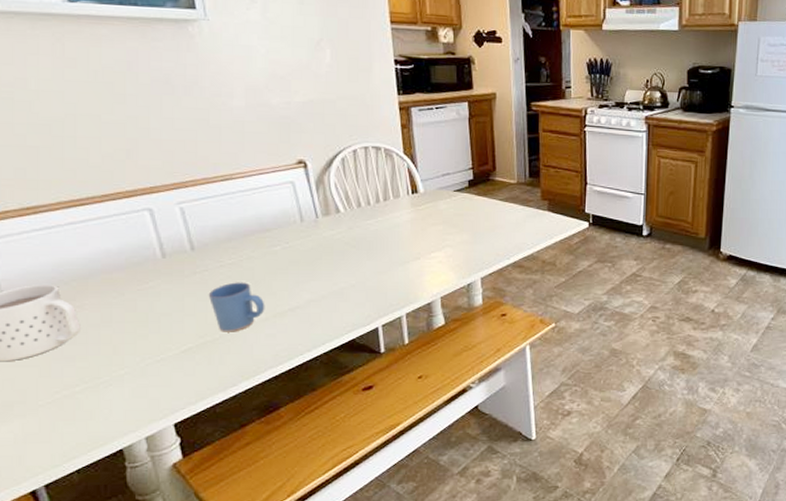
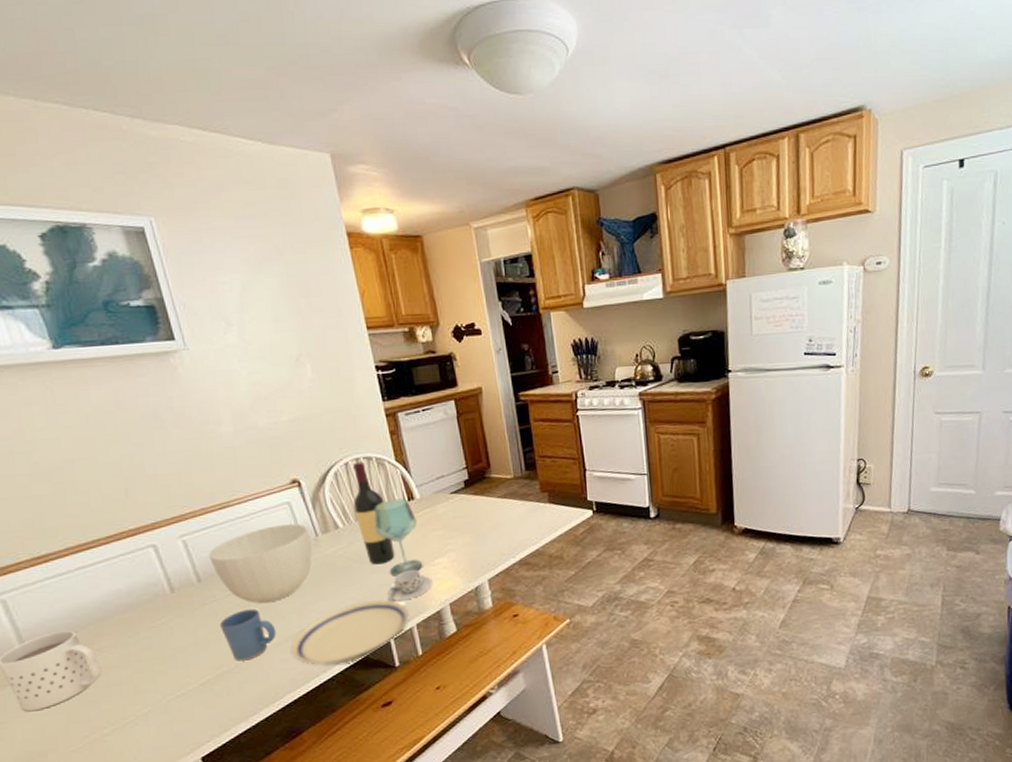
bowl: none [206,203,310,278] -> present [209,524,312,604]
plate: none [279,285,400,345] -> present [292,599,409,665]
wine bottle: none [357,150,393,252] -> present [353,461,395,565]
wine glass: none [375,190,419,265] -> present [374,498,423,576]
teacup: none [379,260,427,290] -> present [387,569,433,602]

